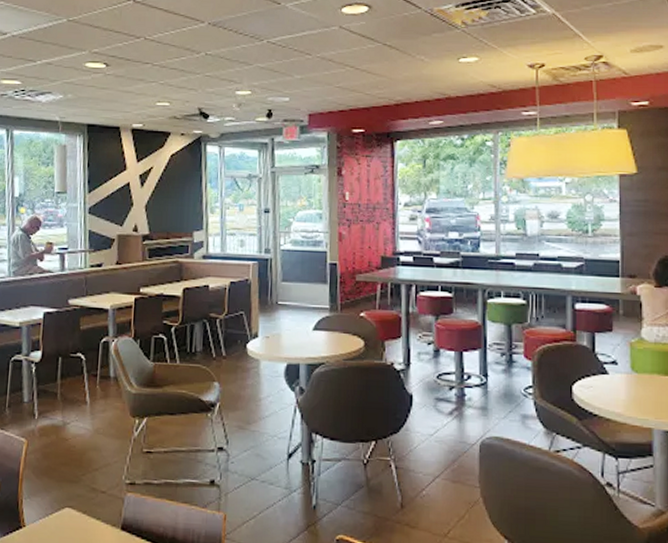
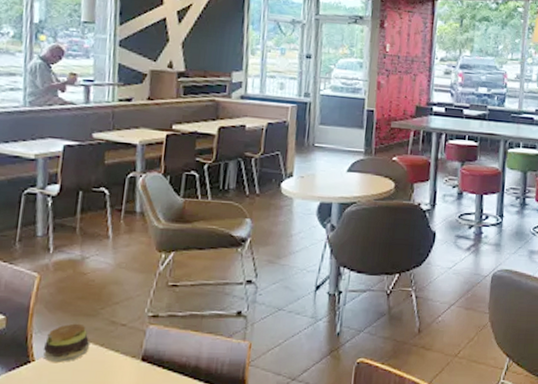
burger: none [32,489,74,530] -> present [43,323,90,363]

